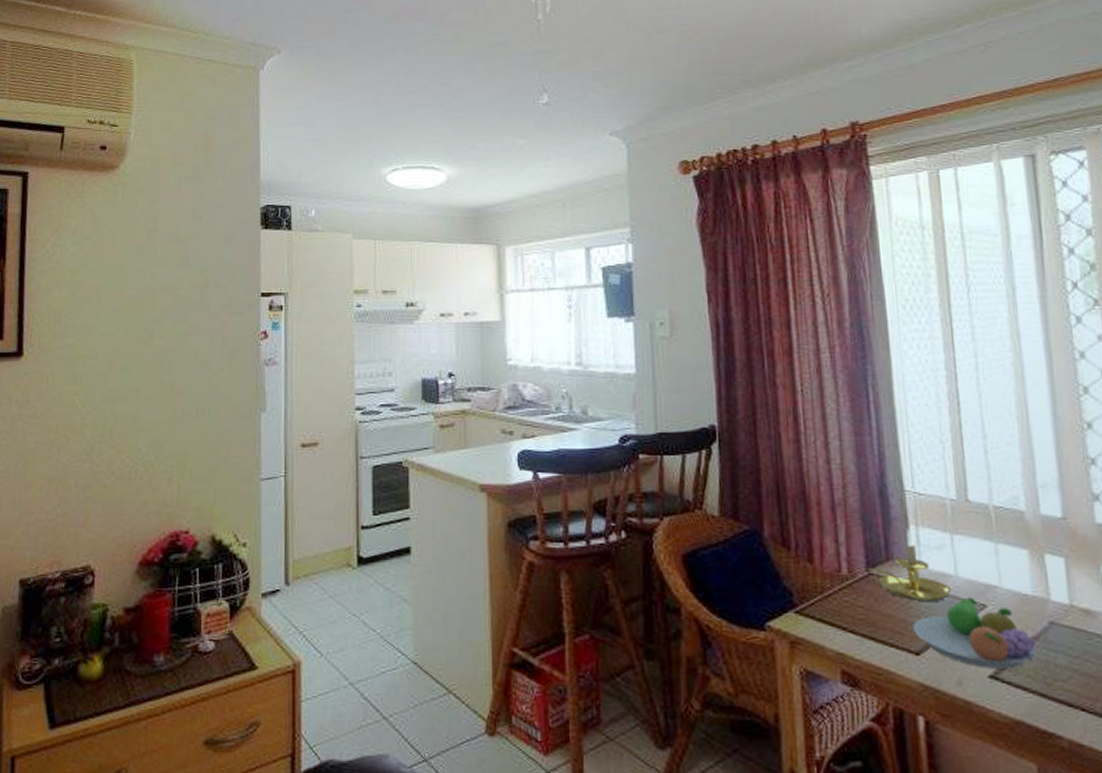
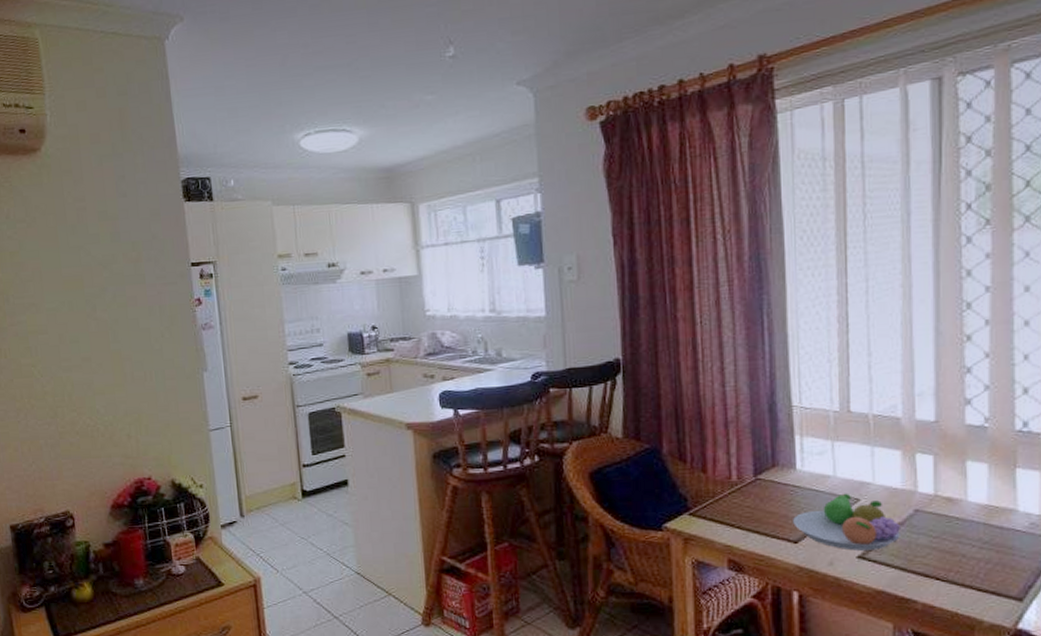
candle holder: present [866,528,951,601] -> none [754,438,829,499]

